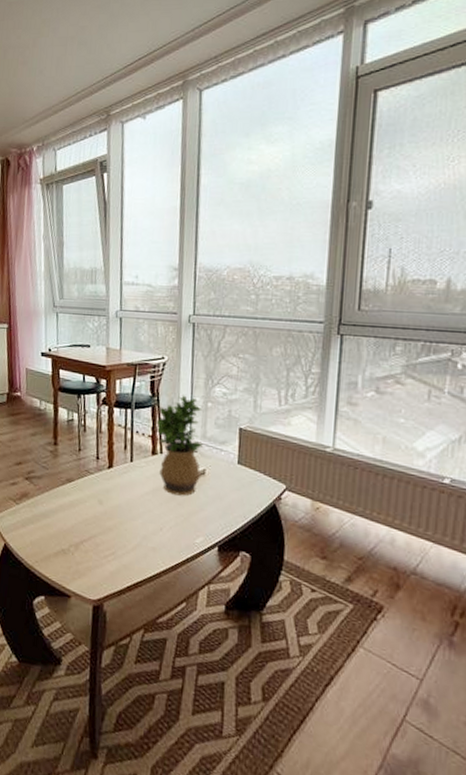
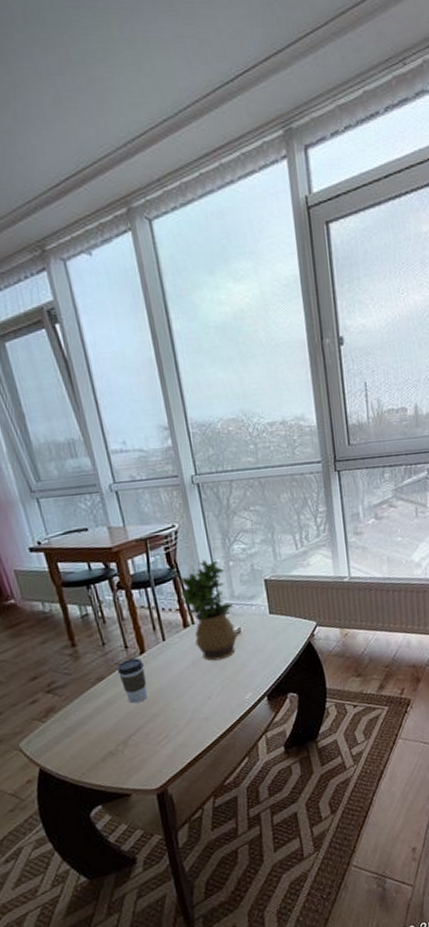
coffee cup: none [85,469,109,513] -> present [117,657,148,704]

